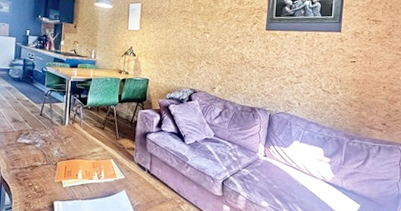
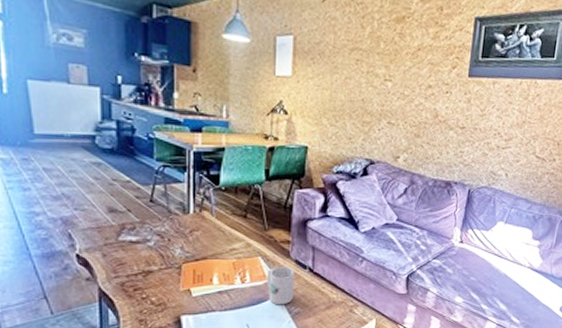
mug: none [116,168,137,199] -> present [266,267,295,305]

